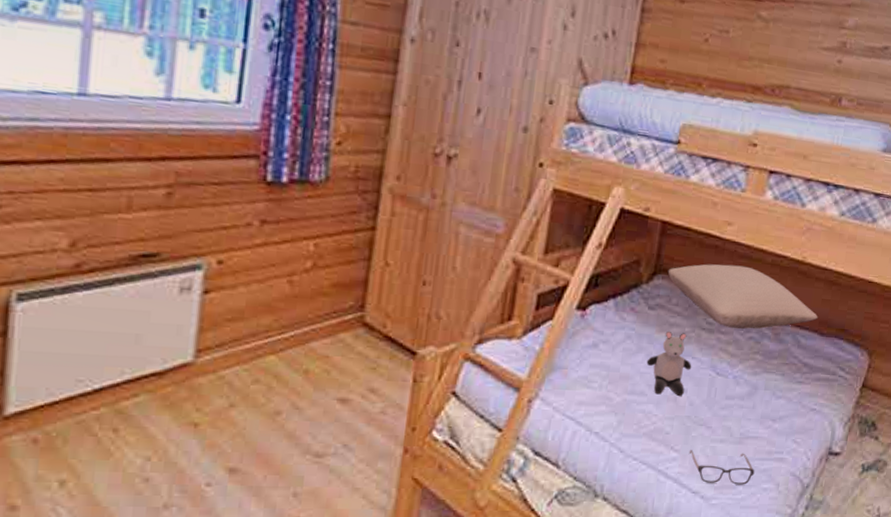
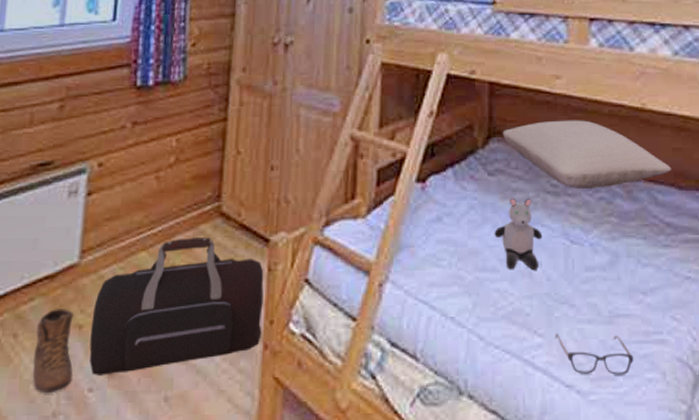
hiking boot: none [138,406,189,487] -> present [33,309,75,394]
duffel bag: none [207,345,409,472] -> present [89,237,264,375]

